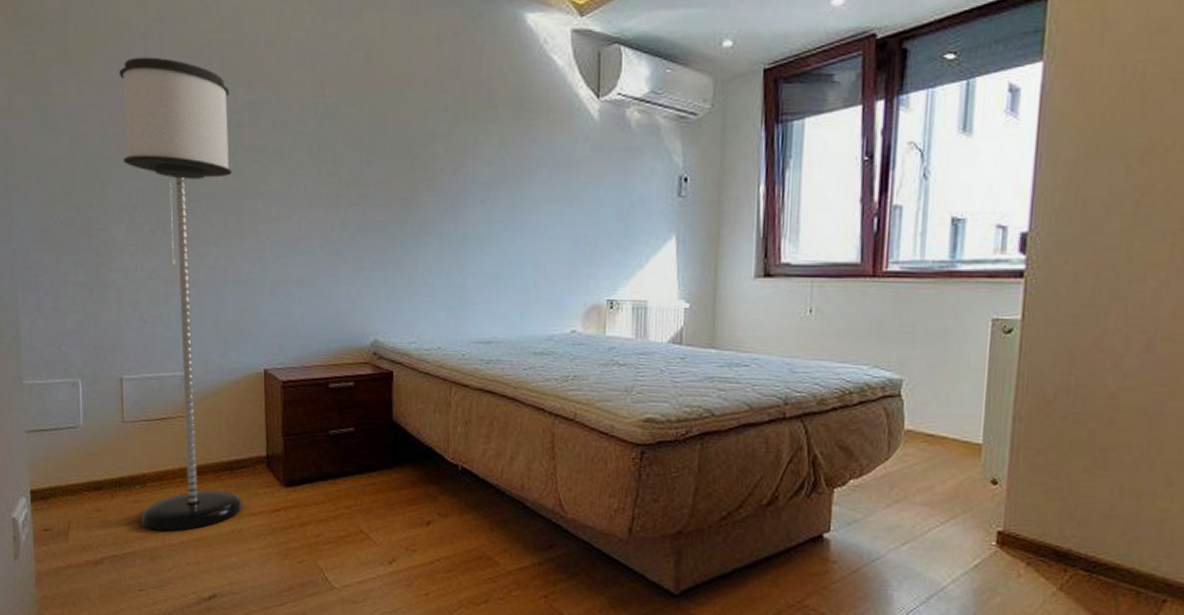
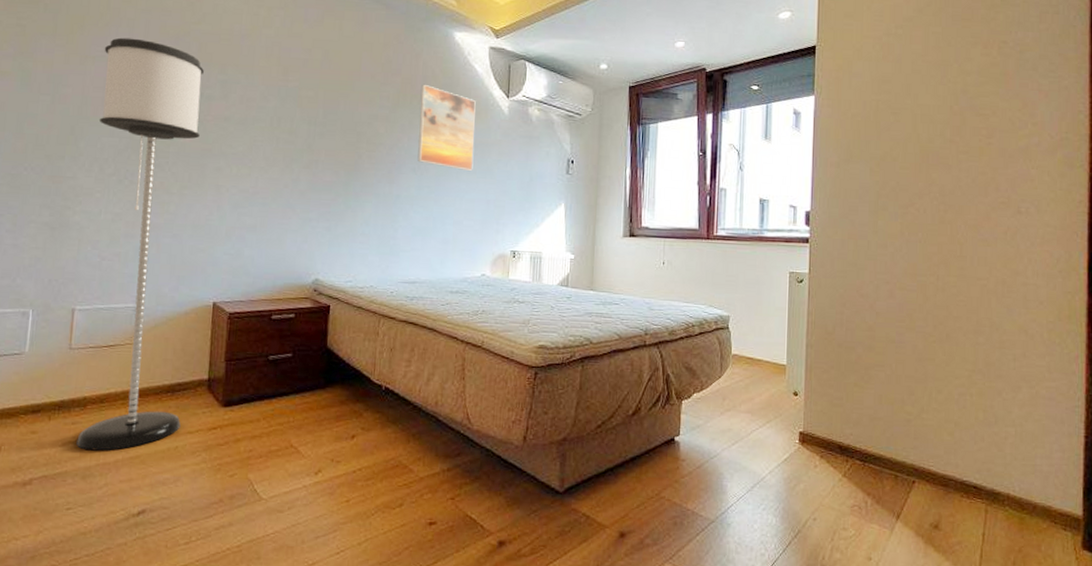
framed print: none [486,87,557,200] -> present [417,84,476,172]

